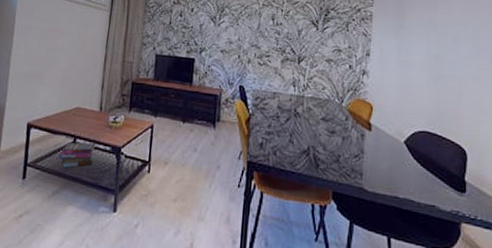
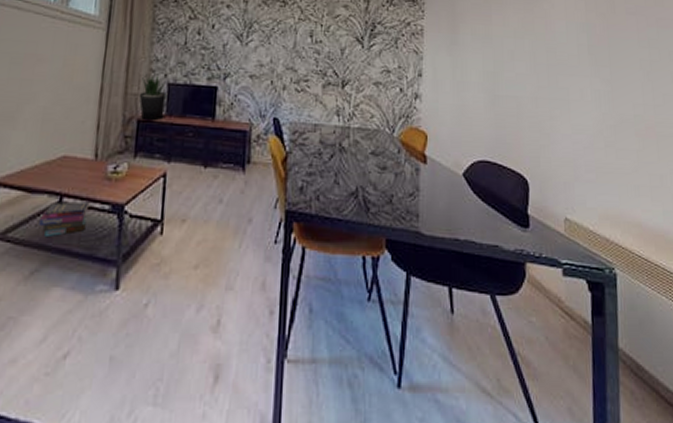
planter: none [133,47,154,84] -> present [139,74,166,121]

